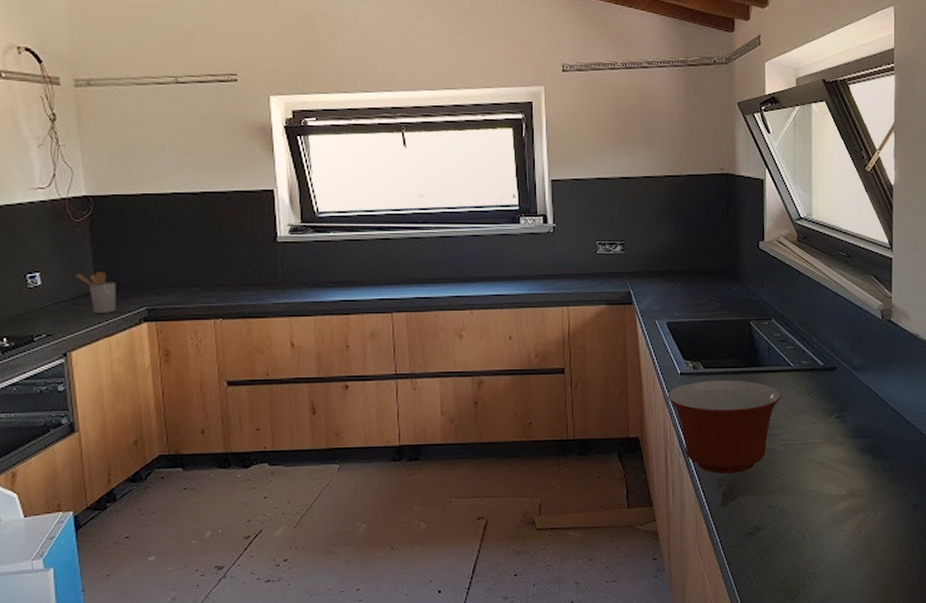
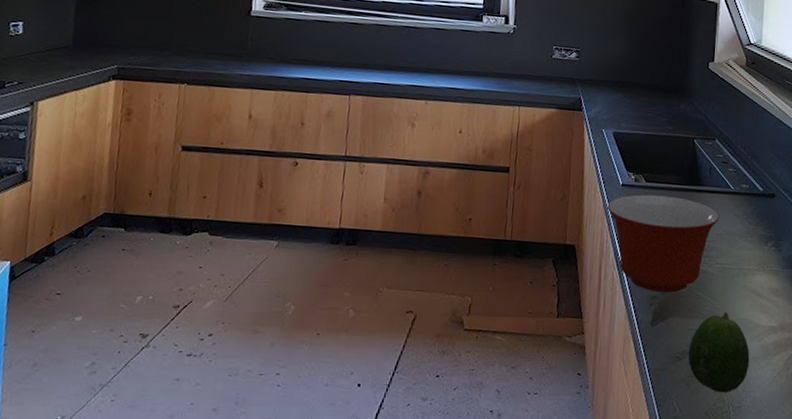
utensil holder: present [76,271,116,313] -> none [56,26,93,68]
fruit: none [761,485,821,562] -> present [688,311,750,393]

